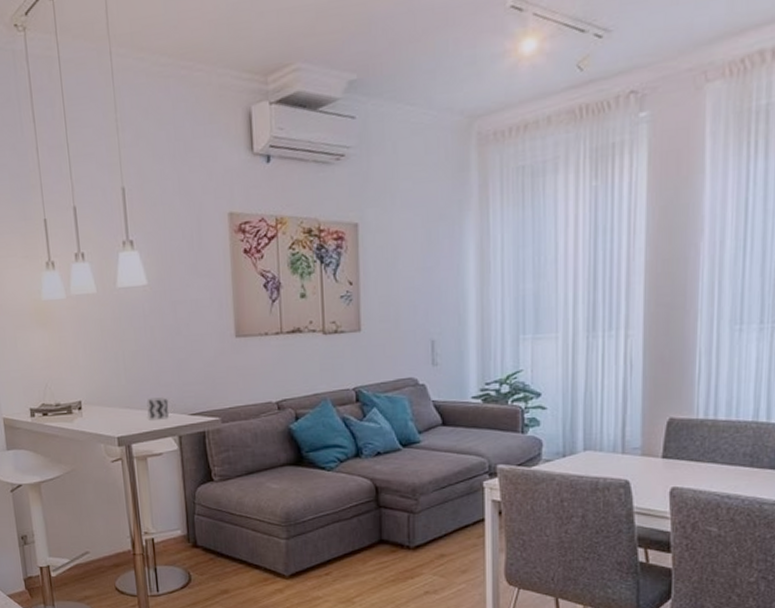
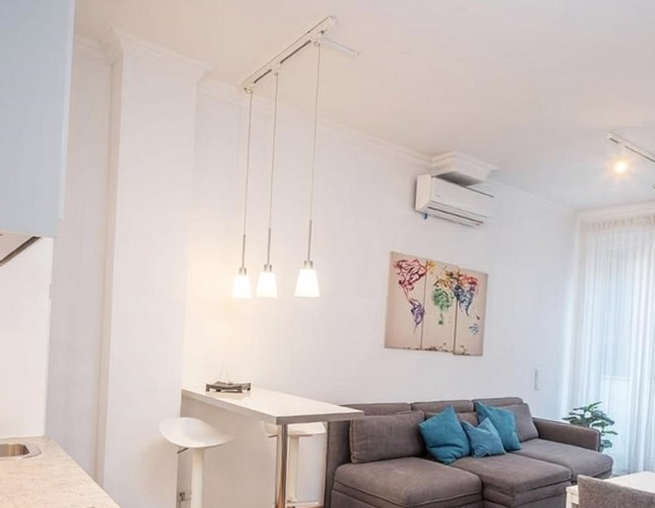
cup: present [146,397,175,420] -> none [305,388,328,407]

